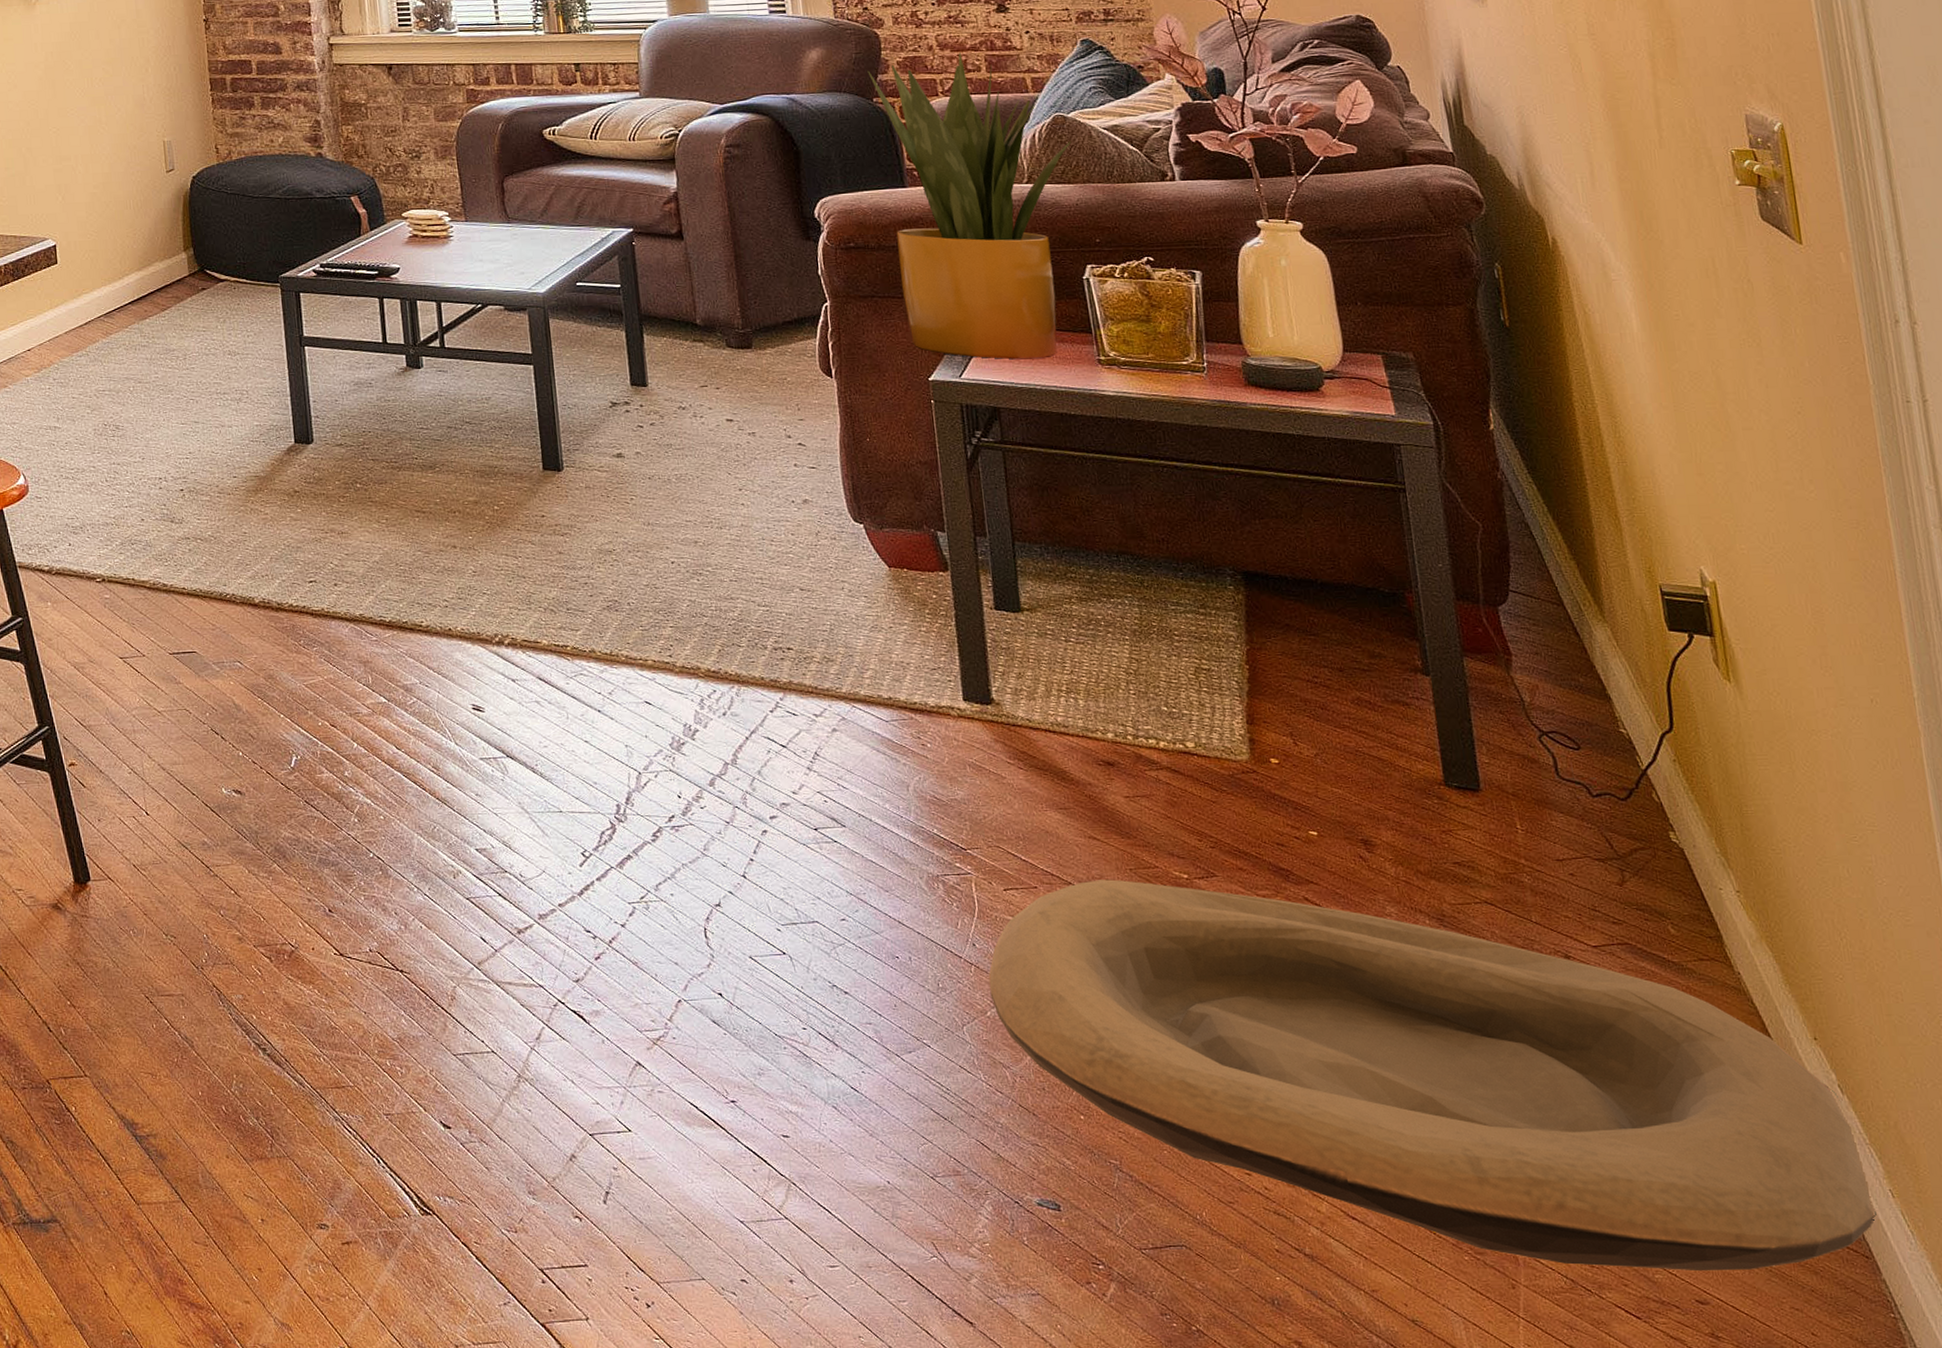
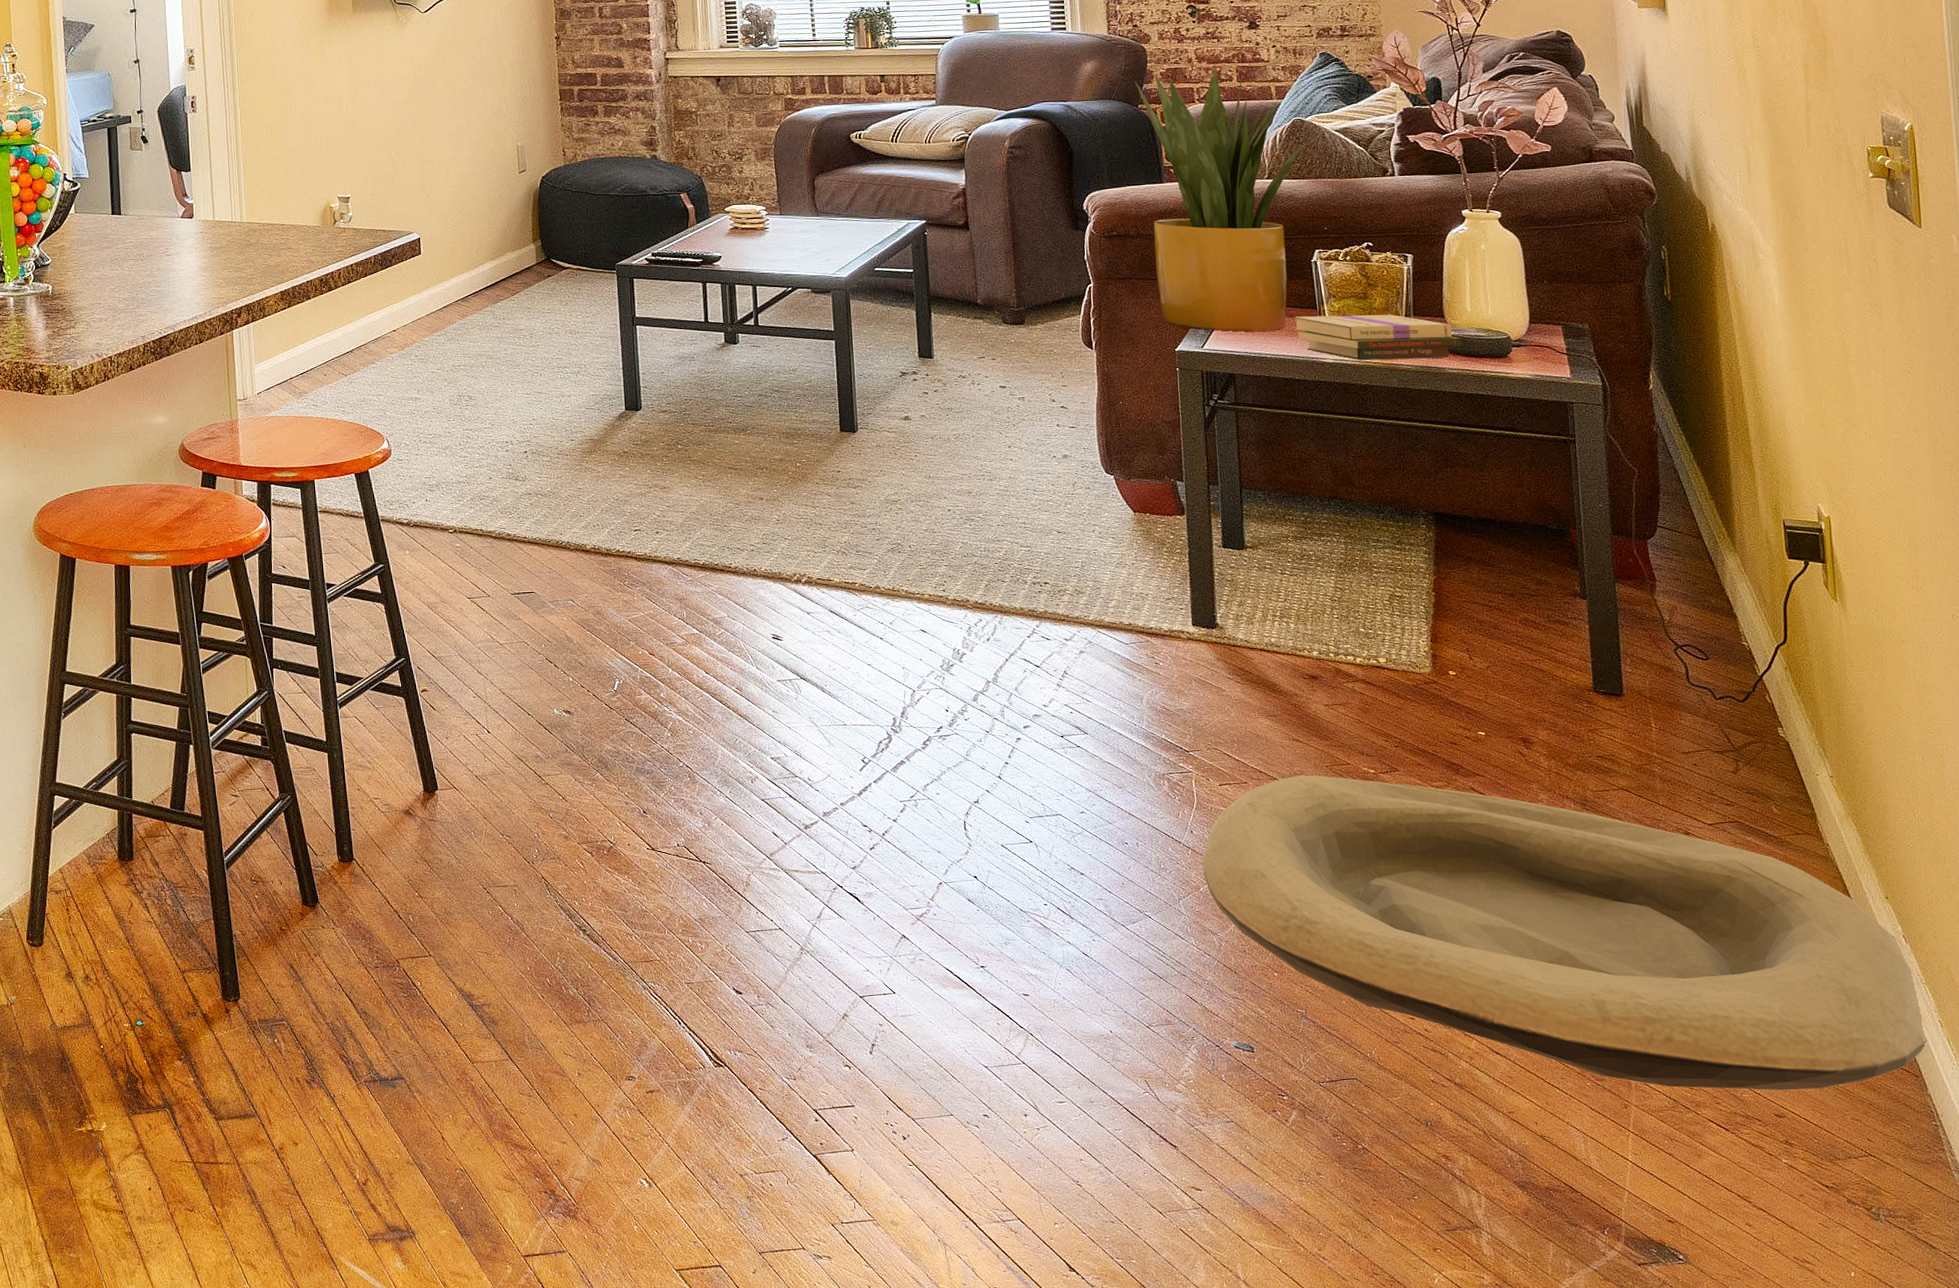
books: none [1066,340,1264,393] -> present [1294,314,1461,361]

